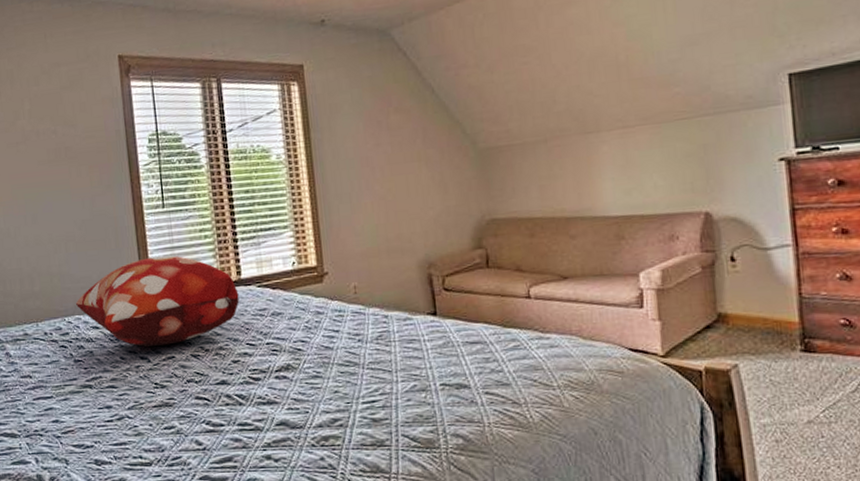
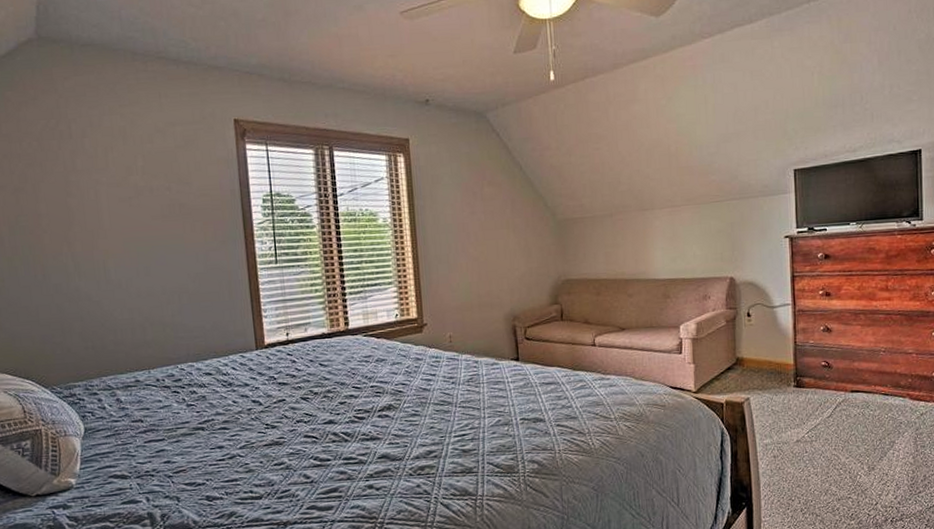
decorative pillow: present [76,255,240,347] -> none [189,307,347,391]

